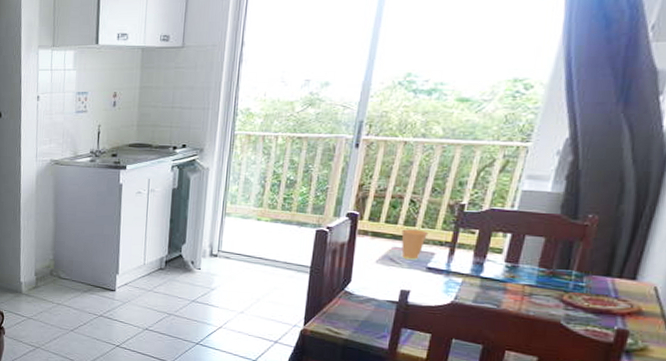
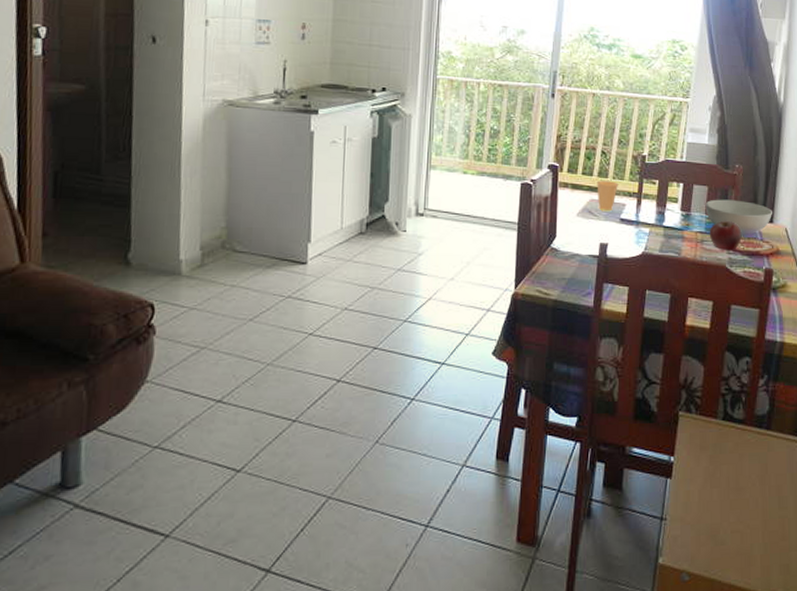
bowl: none [539,251,638,292] -> present [705,199,773,236]
fruit: none [541,274,588,308] -> present [709,220,742,251]

